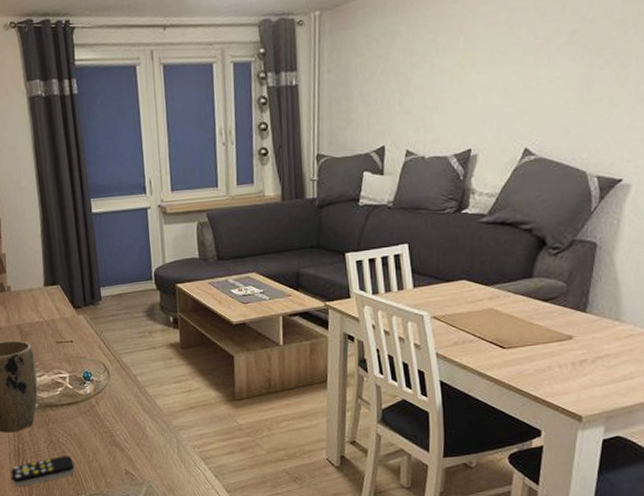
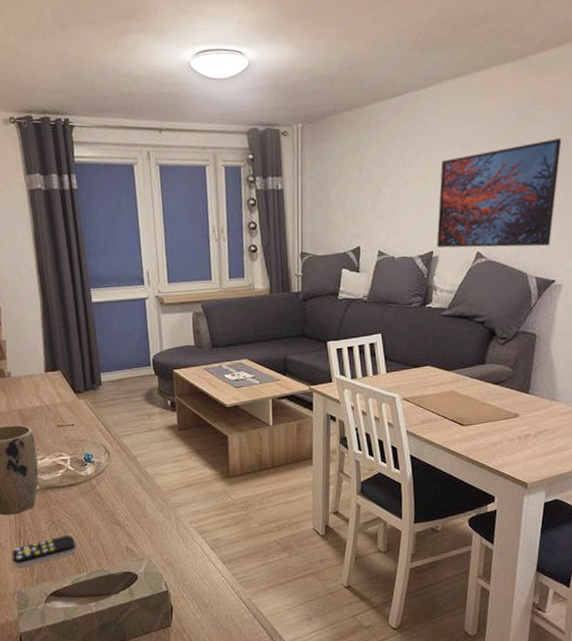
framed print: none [476,10,635,145] -> present [437,138,562,248]

